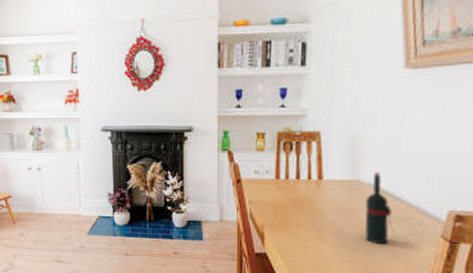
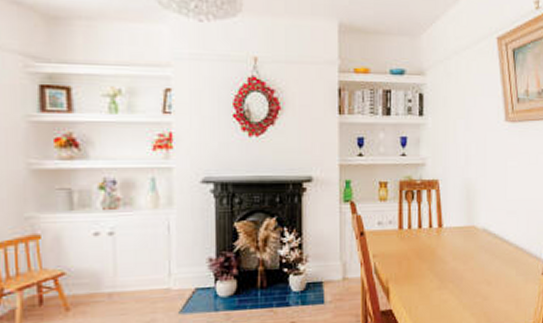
wine bottle: present [365,172,394,245] -> none [481,217,505,288]

